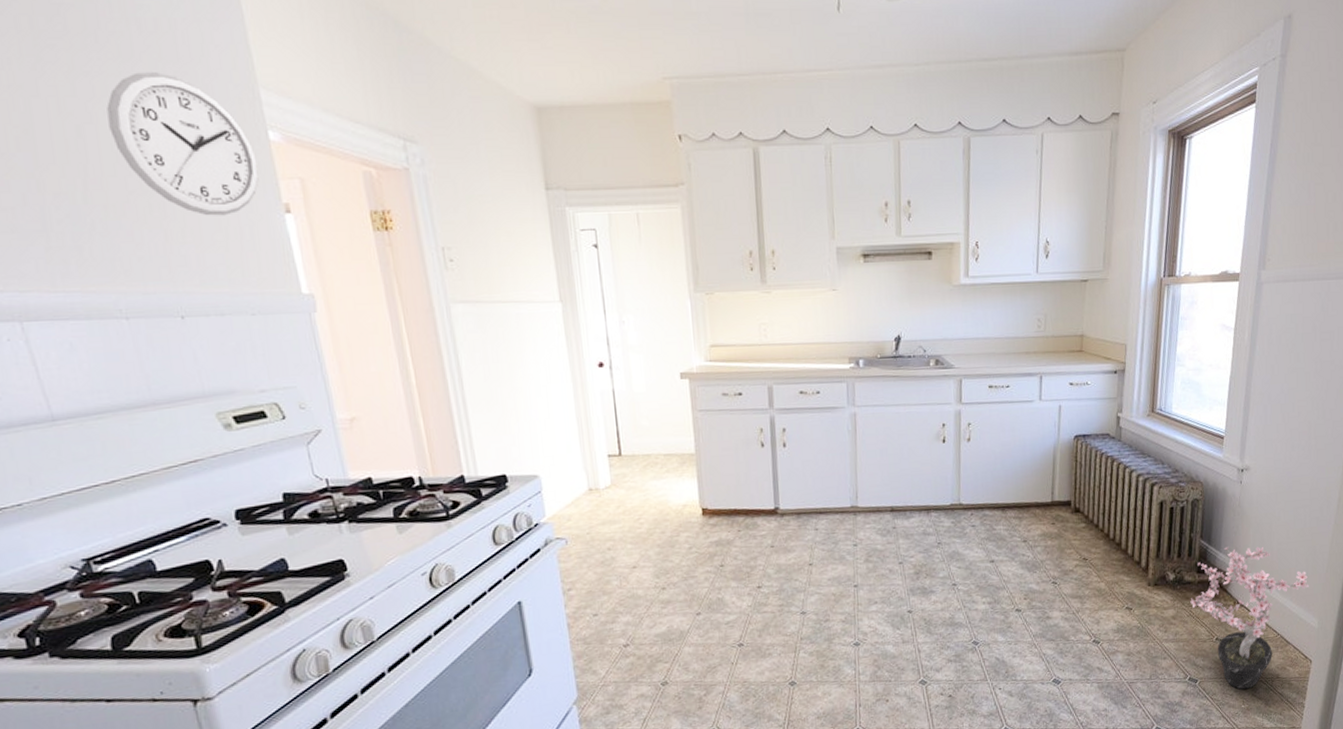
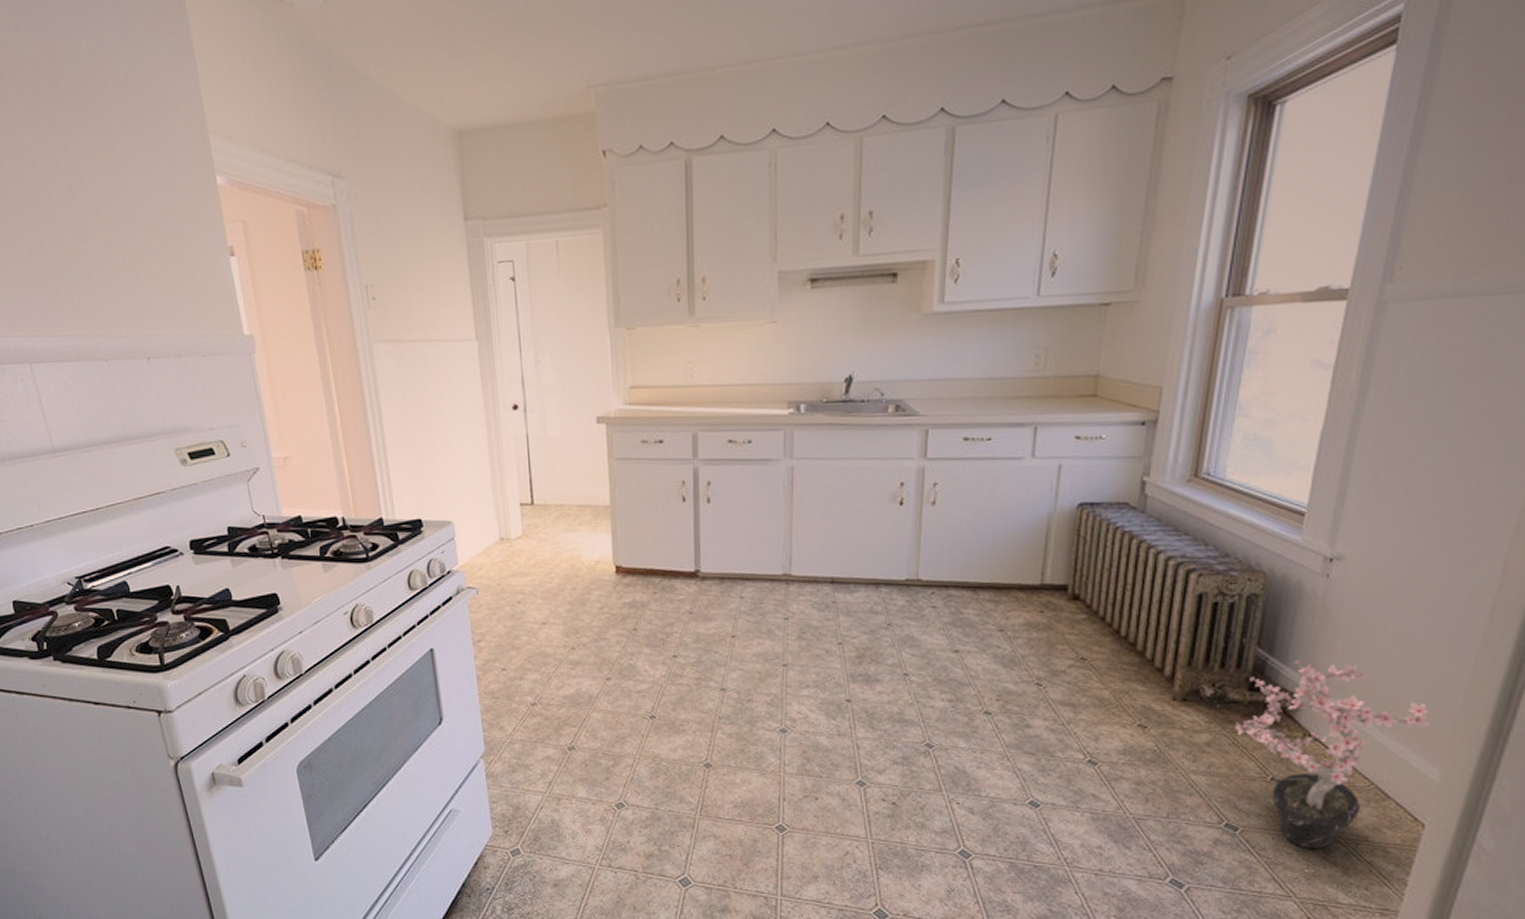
wall clock: present [107,72,259,216] -> none [90,126,209,262]

